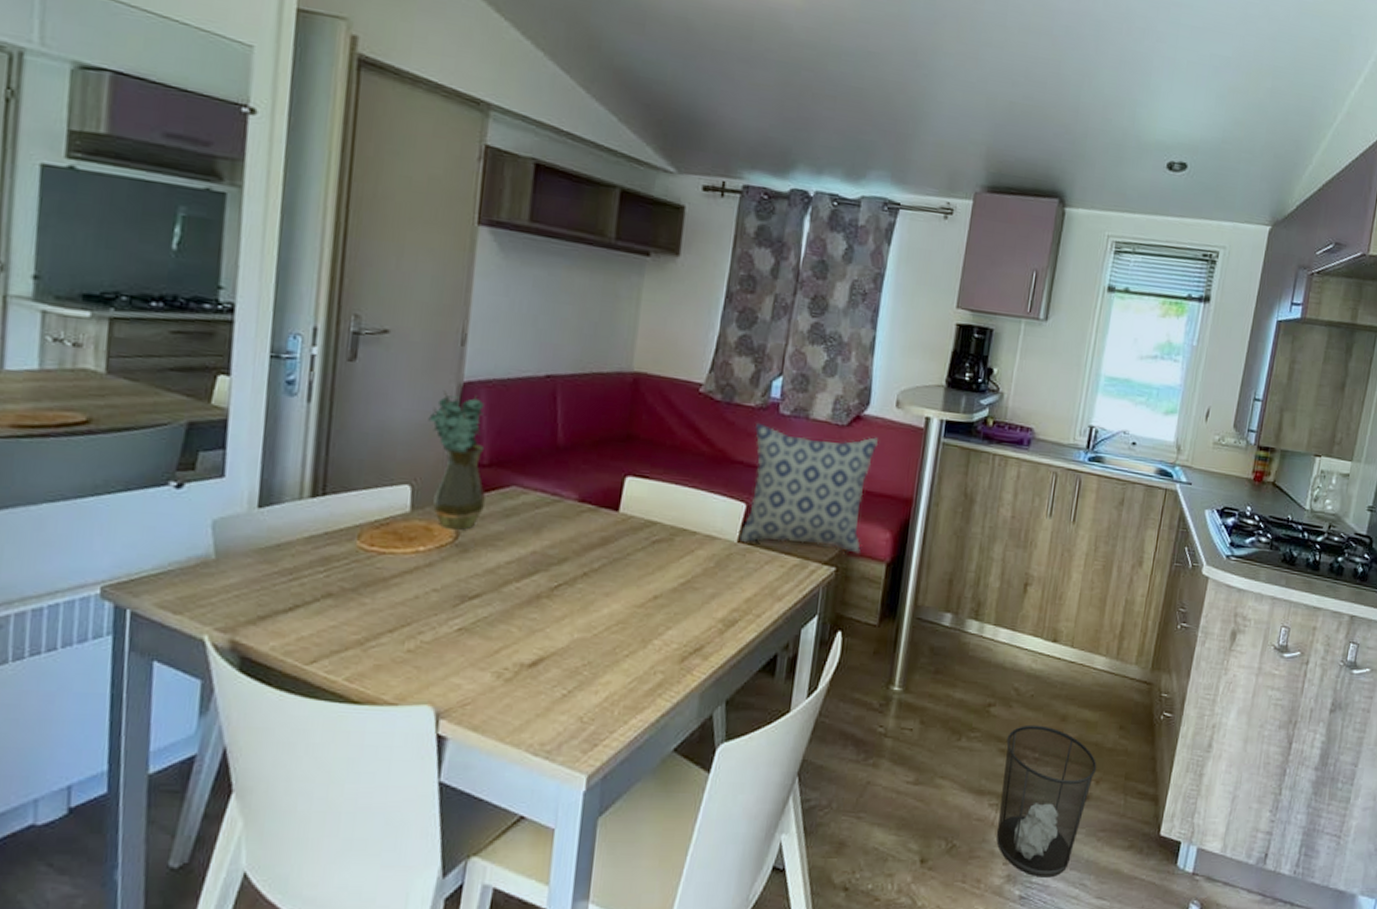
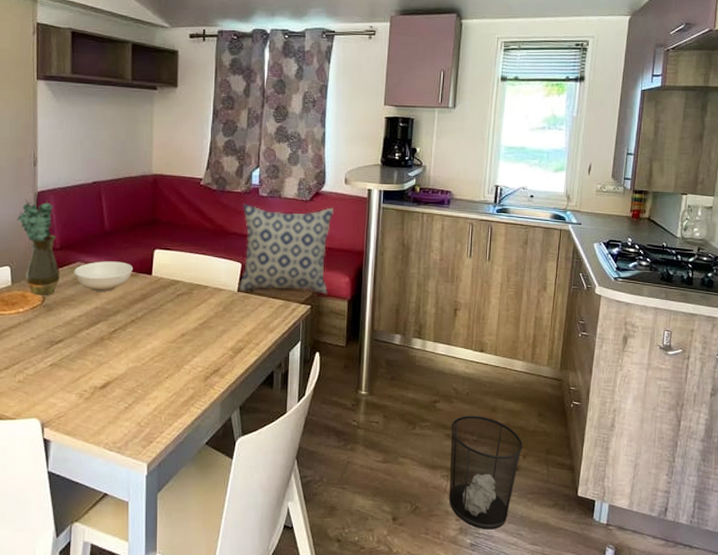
bowl: none [506,487,594,530] -> present [74,261,134,291]

